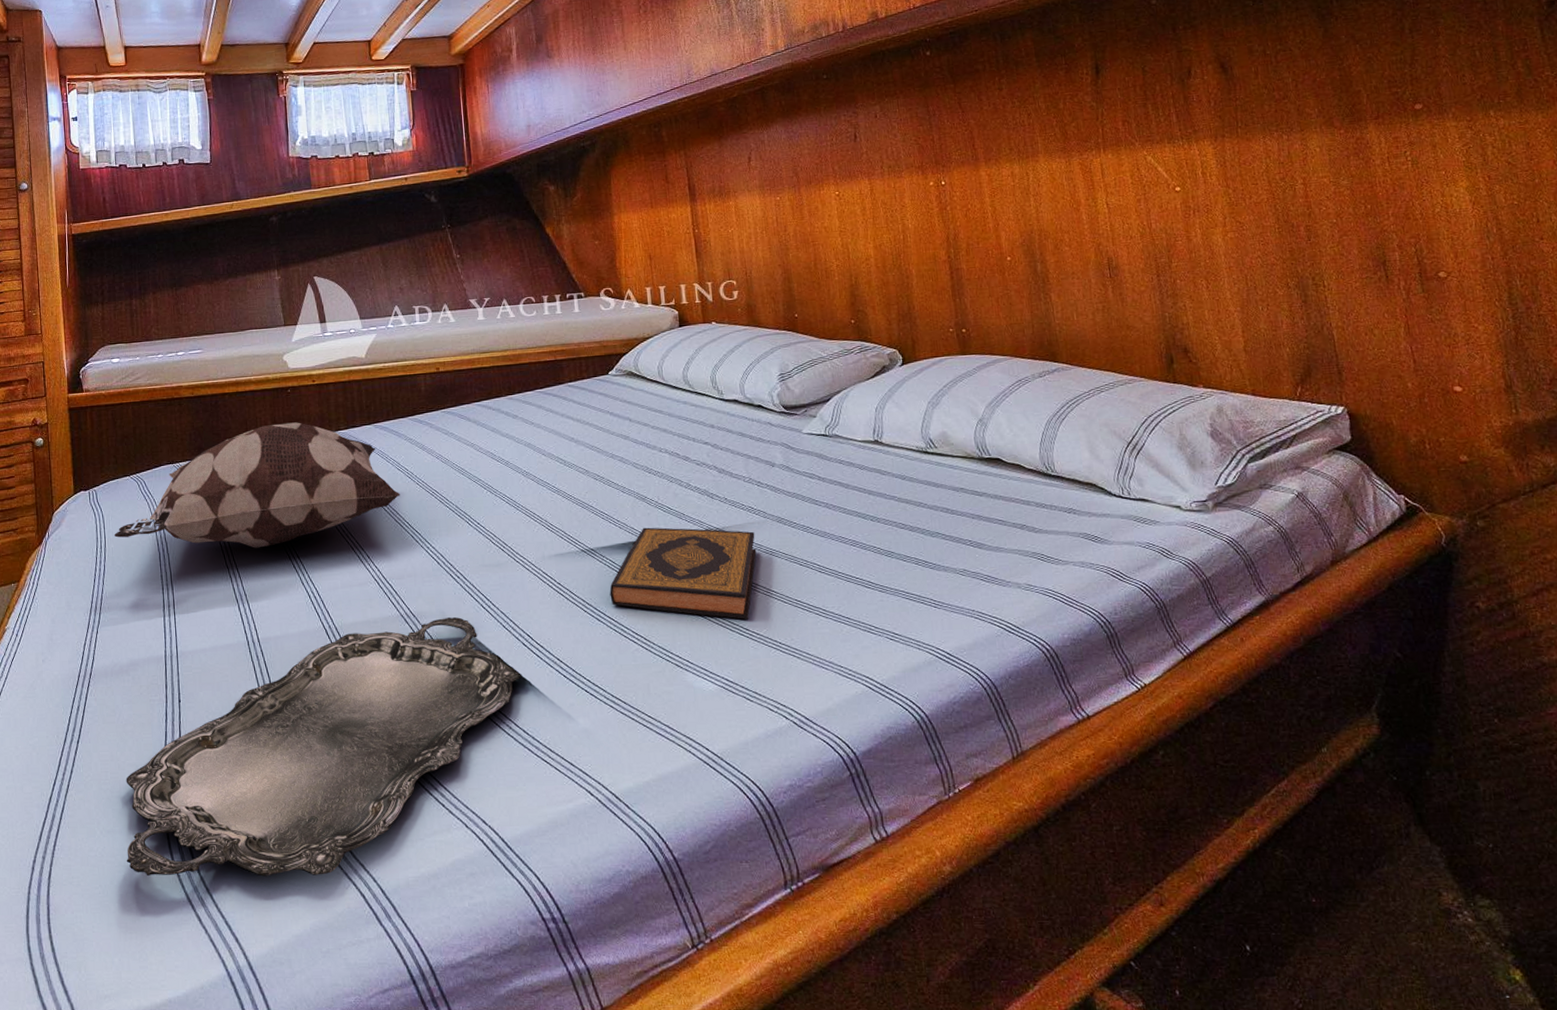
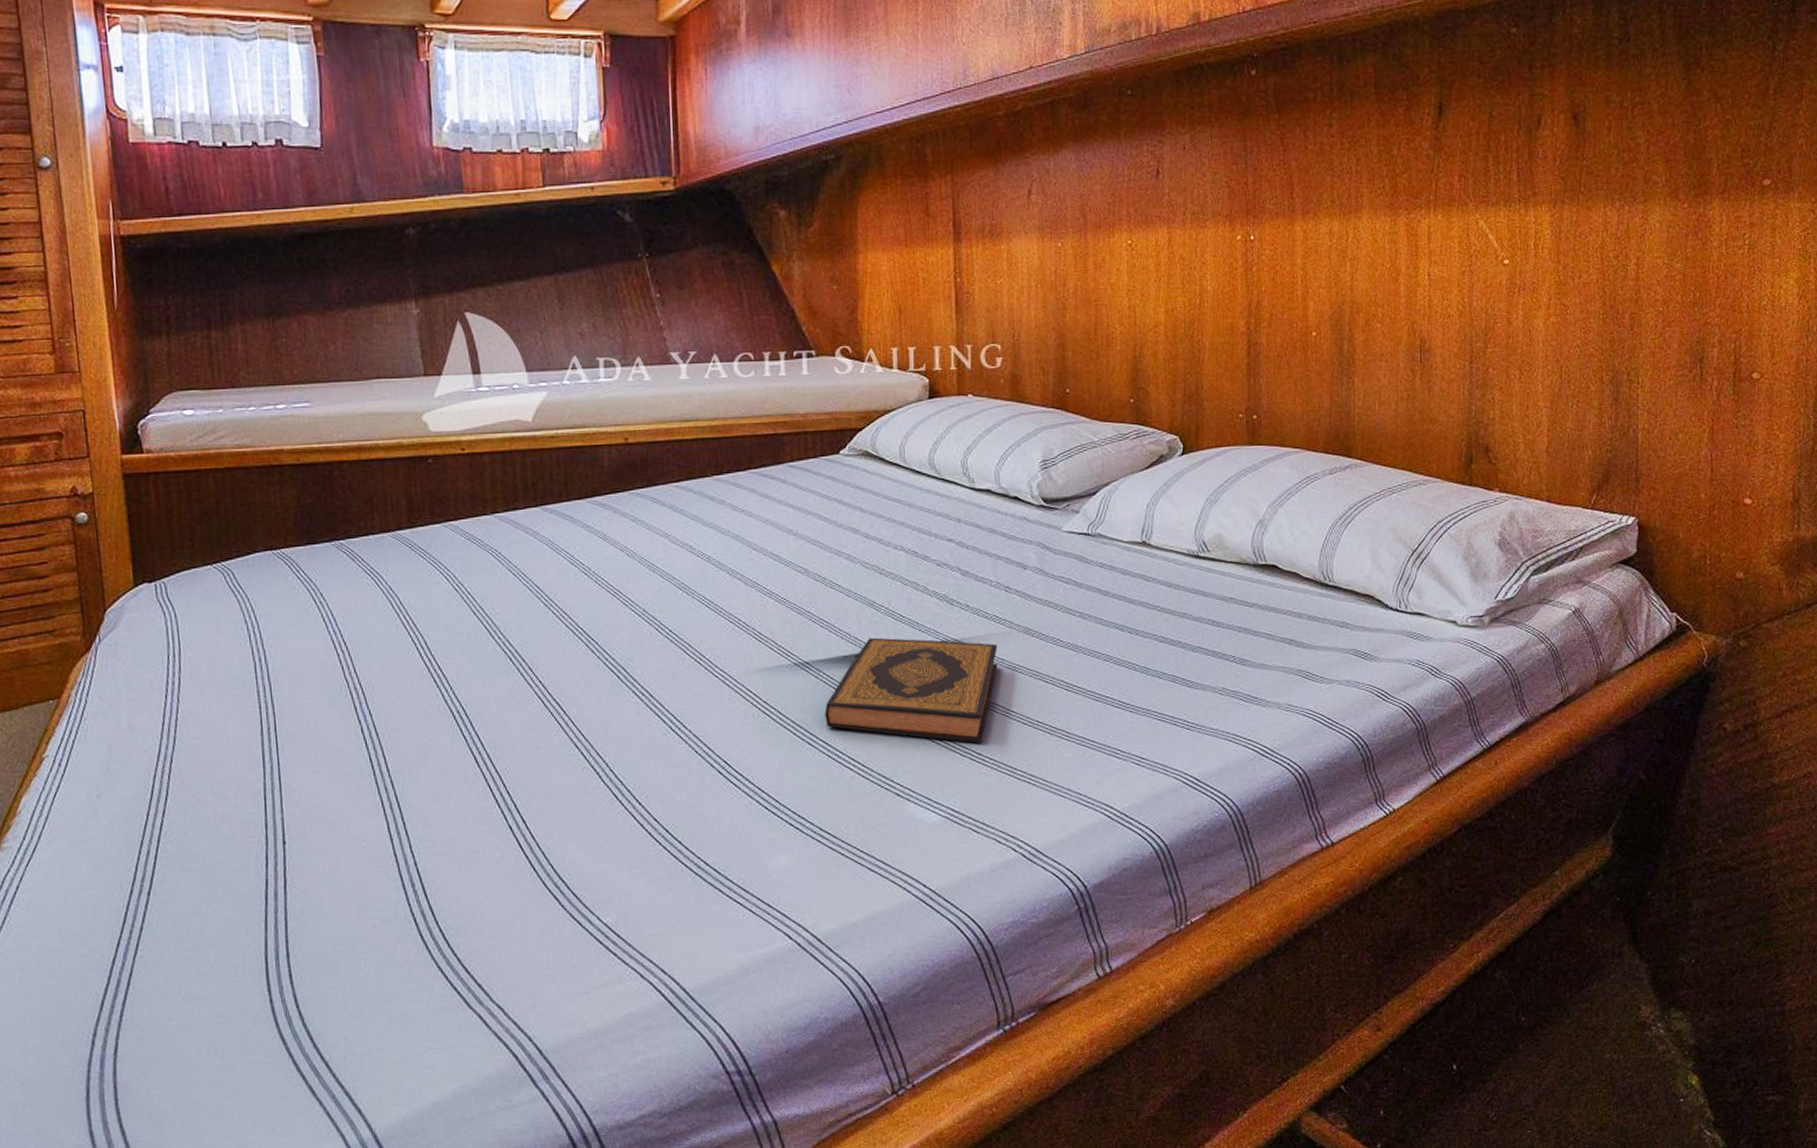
decorative pillow: present [114,422,401,548] -> none [192,501,574,658]
serving tray: present [126,617,523,877] -> none [214,741,716,1045]

